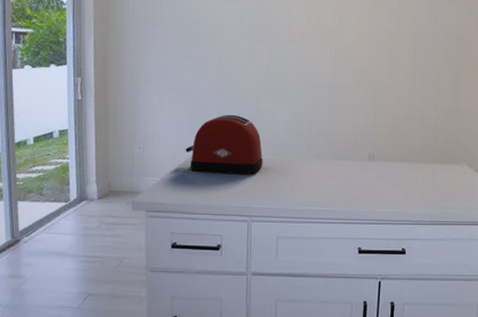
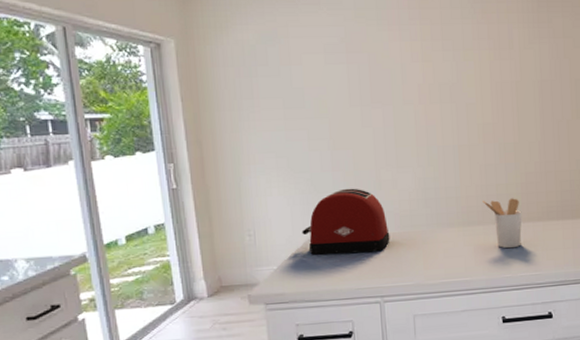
utensil holder: none [351,137,386,185] -> present [482,198,522,249]

